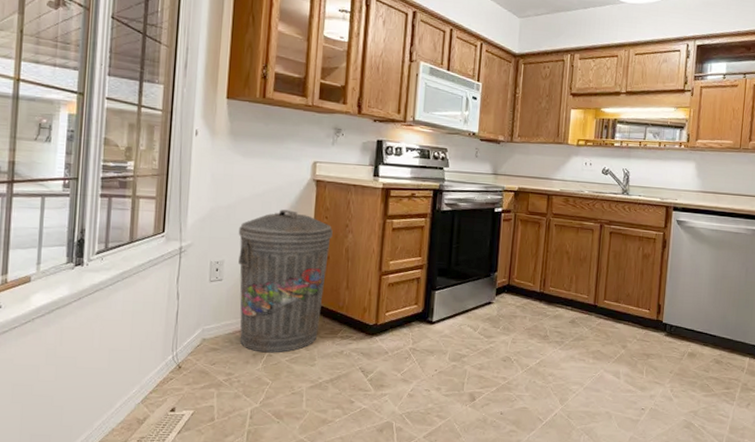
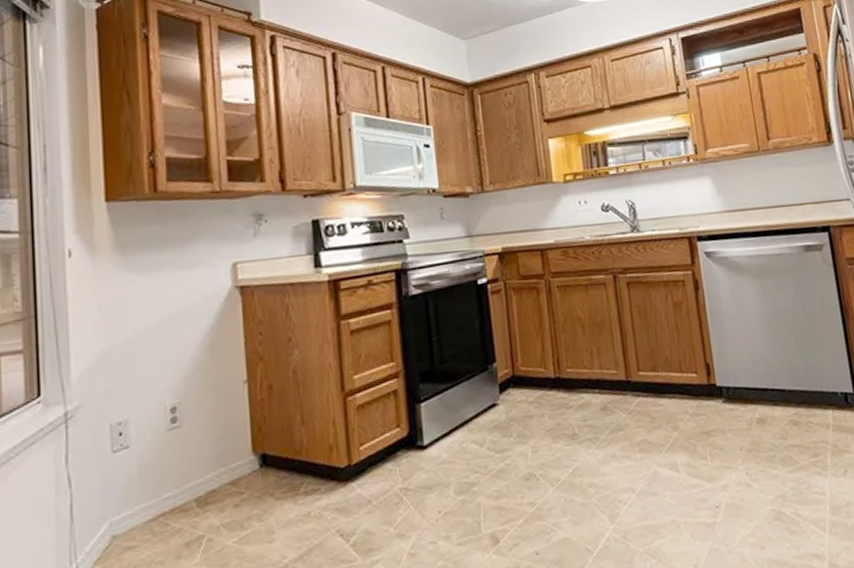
trash can: present [238,209,333,353] -> none [143,332,273,539]

